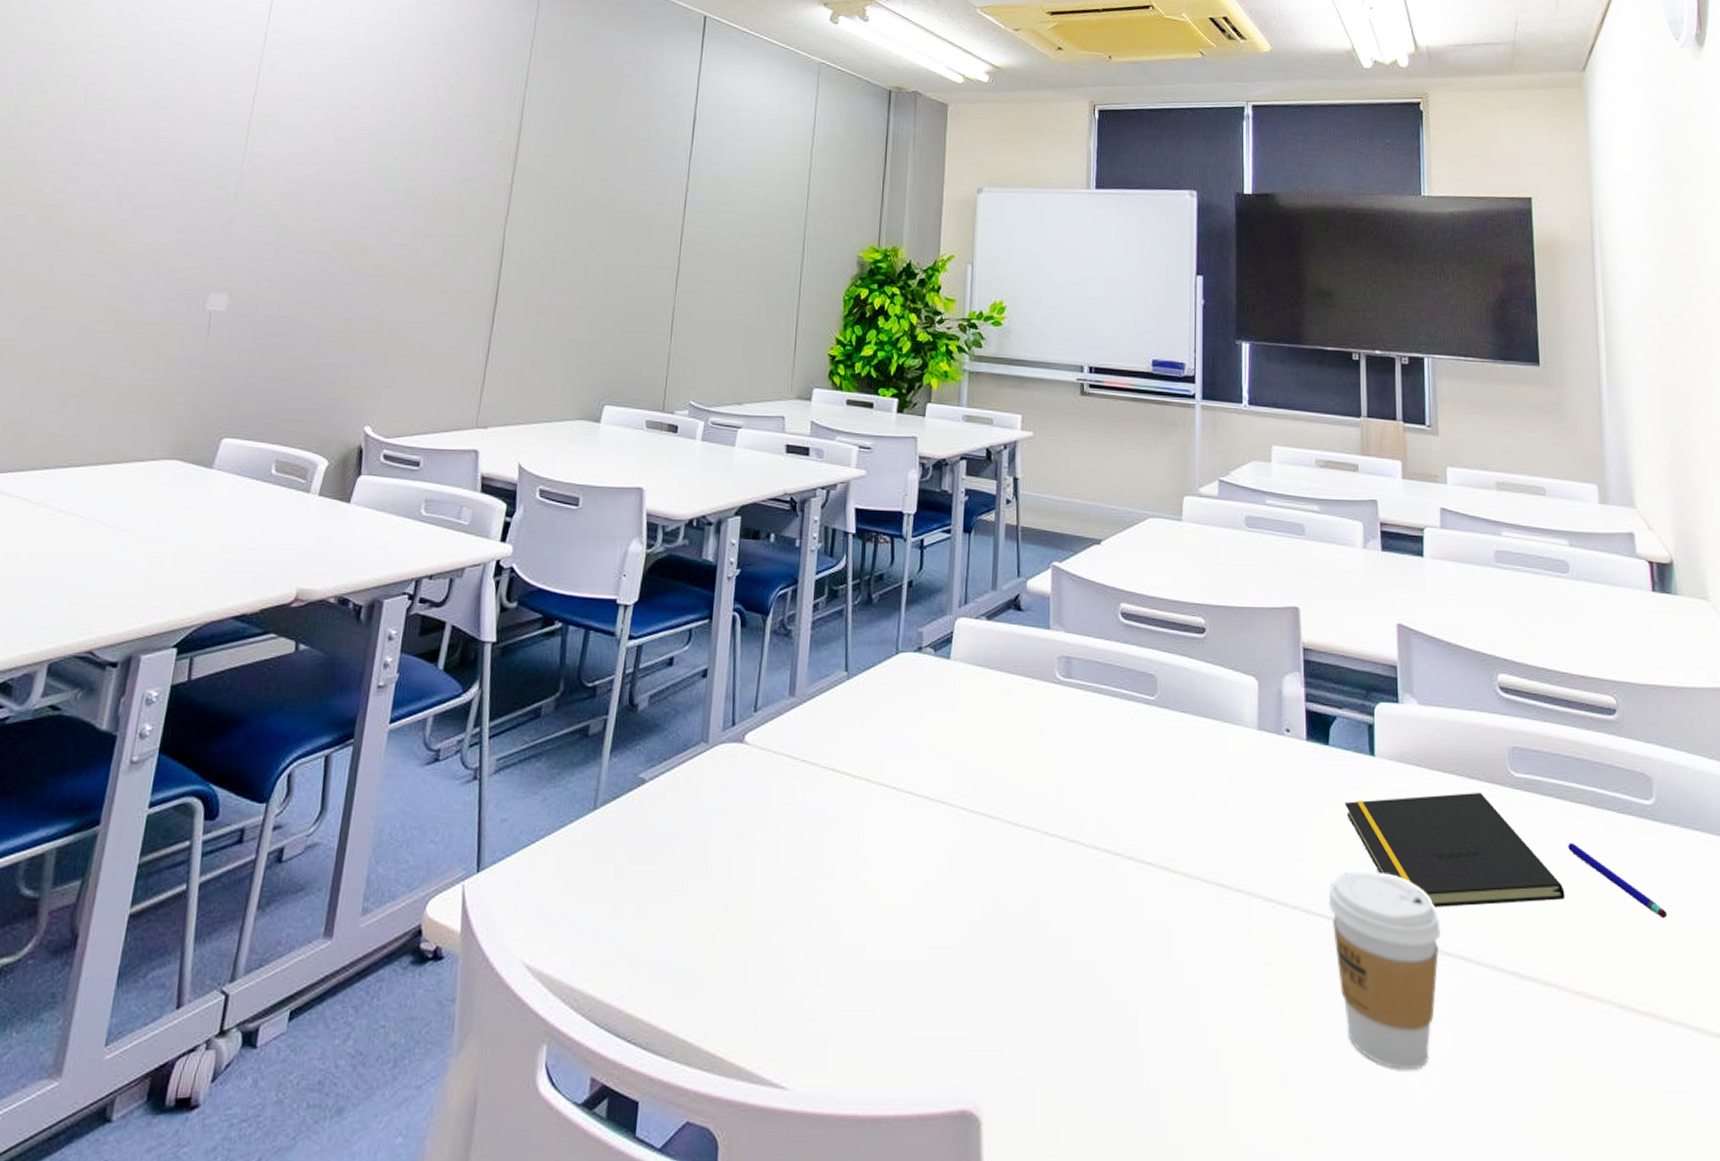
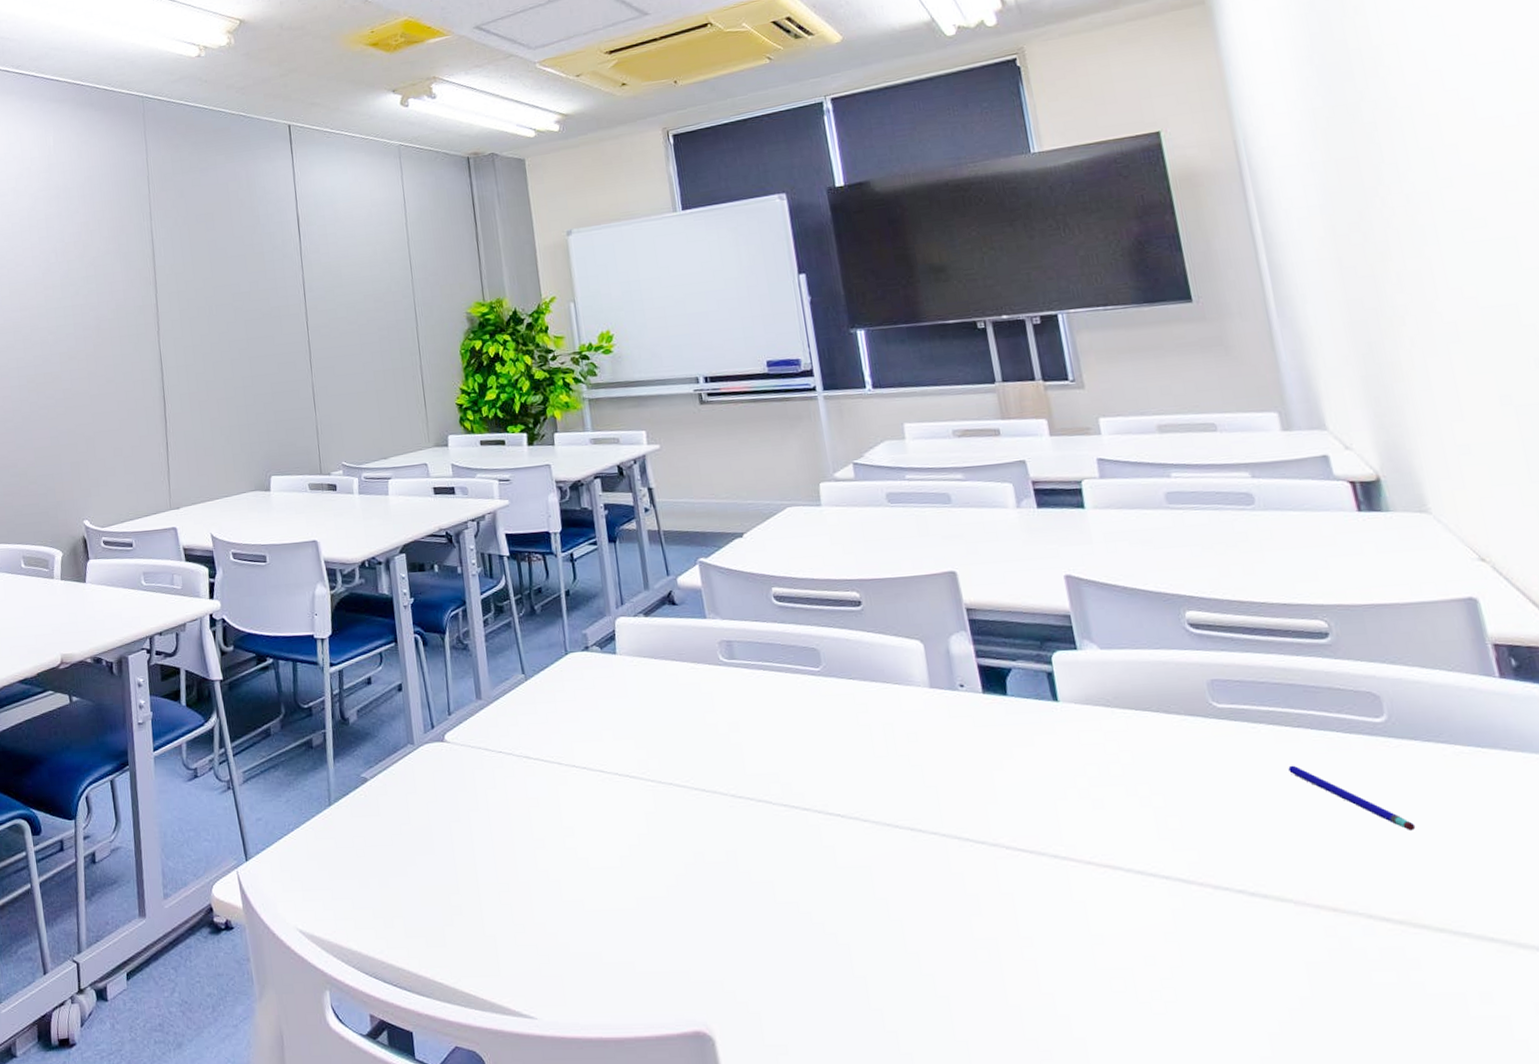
coffee cup: present [1328,871,1442,1070] -> none [1027,807,1158,984]
notepad: present [1344,792,1565,907] -> none [1032,725,1292,836]

